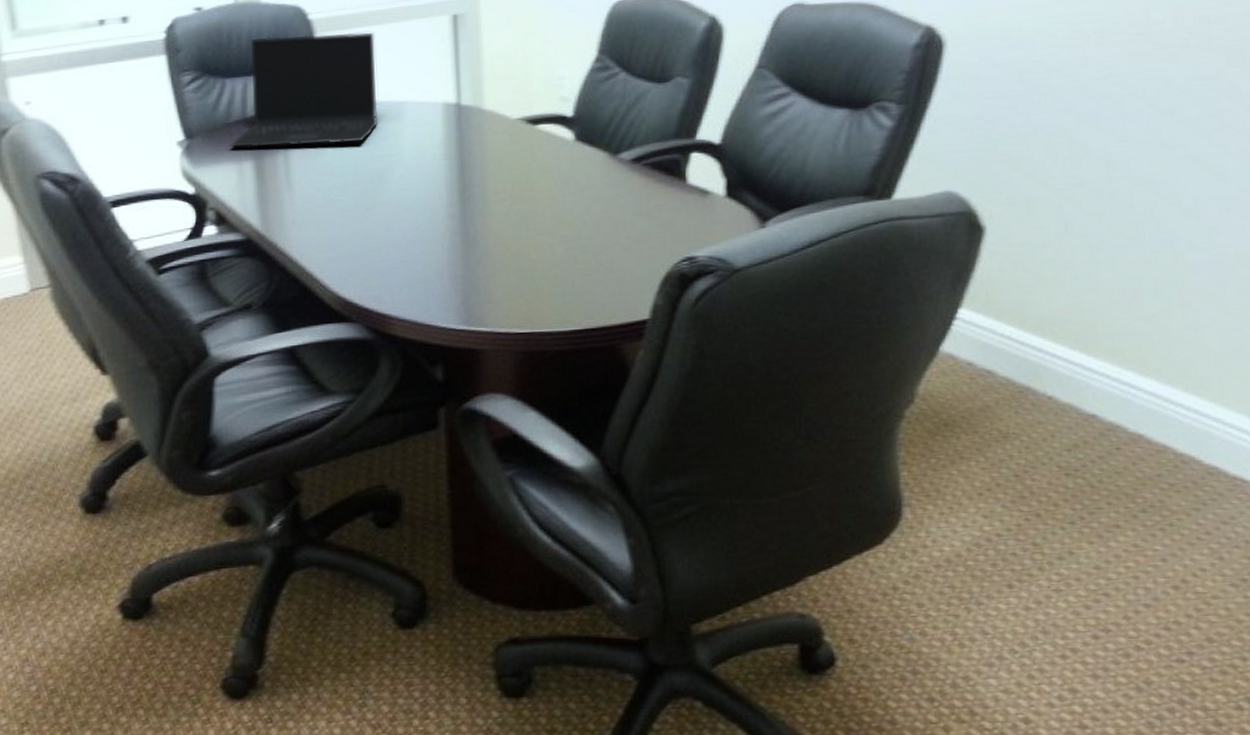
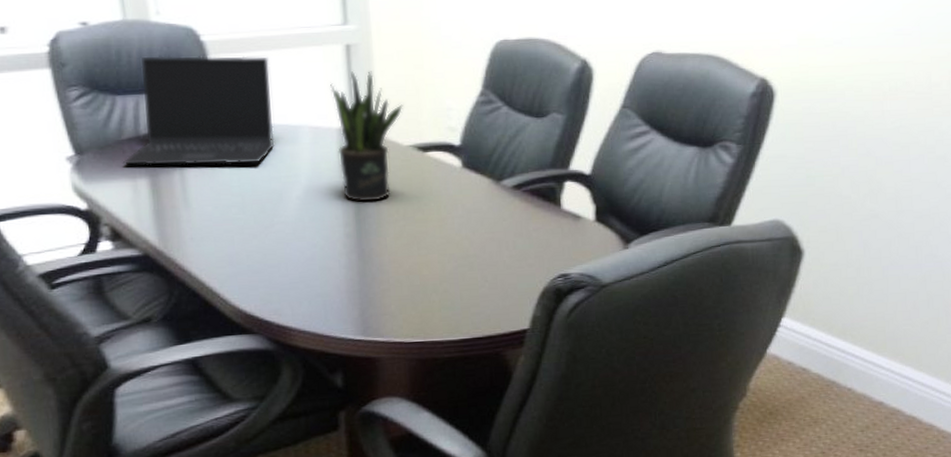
potted plant: none [436,41,512,181] -> present [330,71,403,202]

